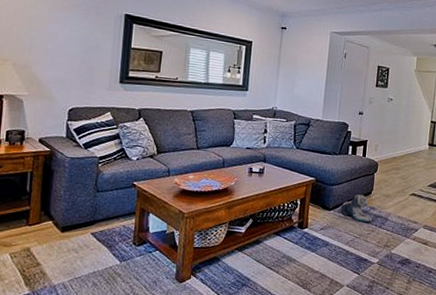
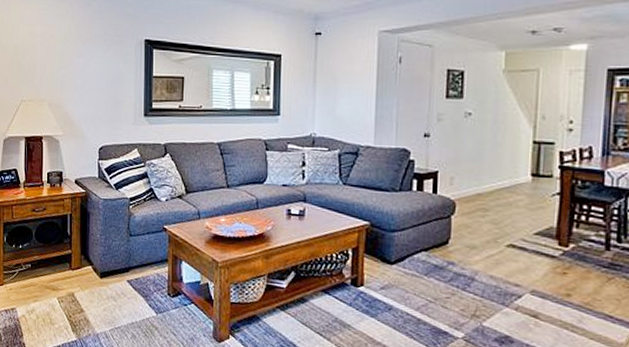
plush toy: present [340,194,372,223] -> none [406,243,452,283]

